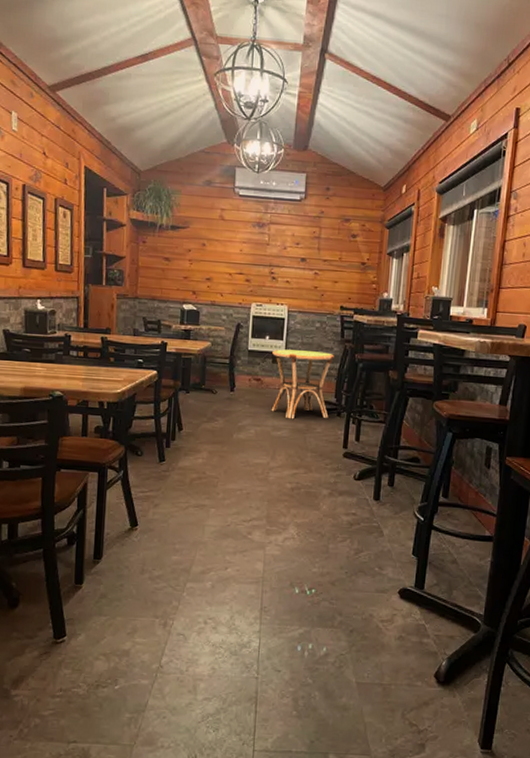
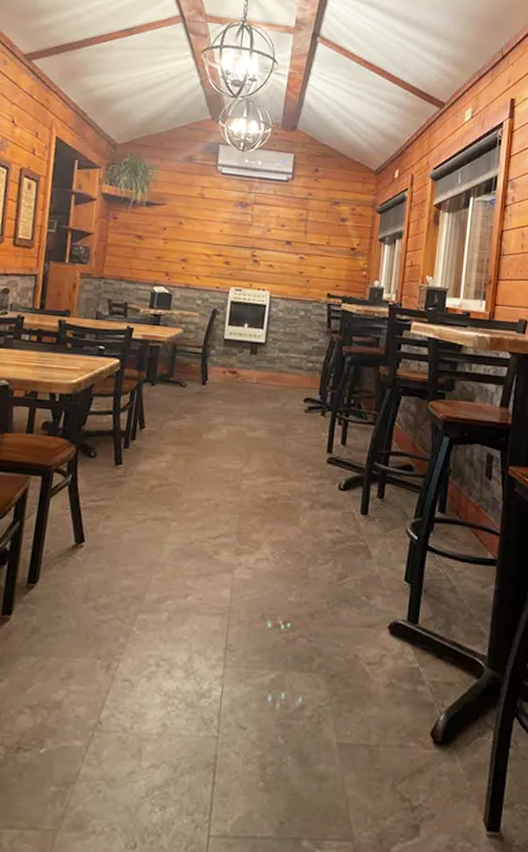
side table: present [271,349,334,420] -> none [247,338,319,419]

